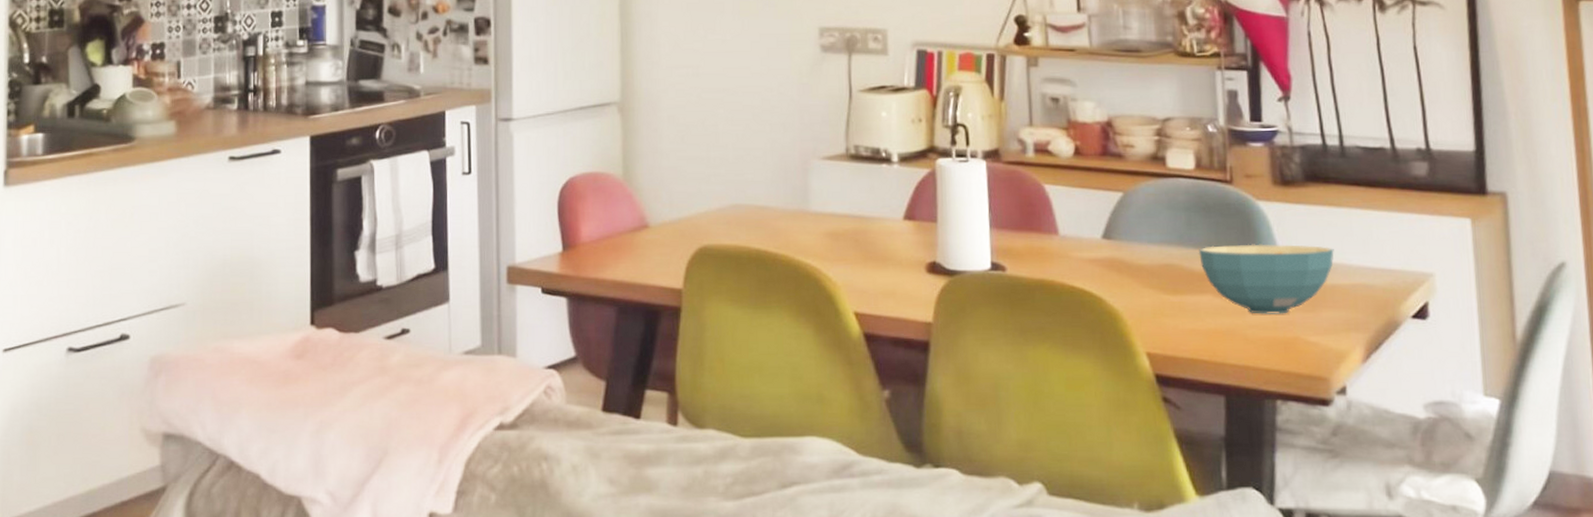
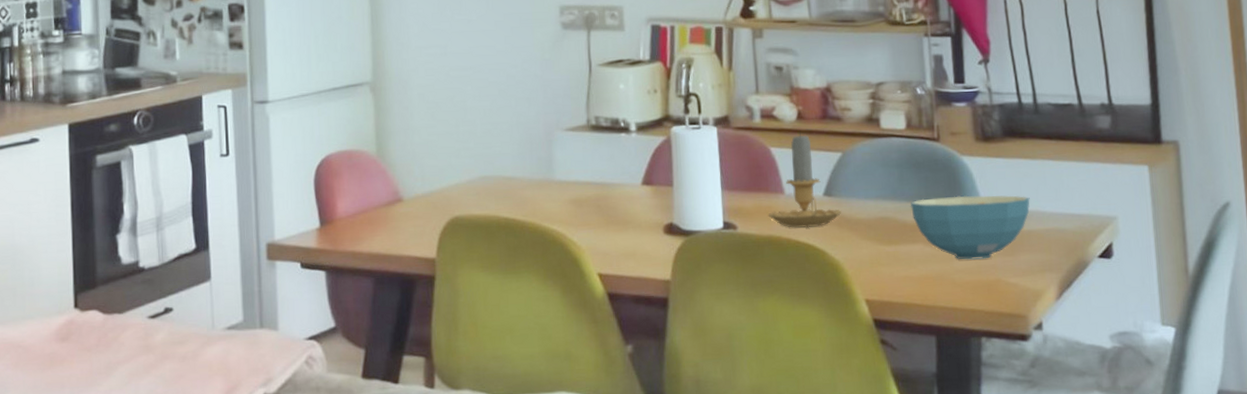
candle: none [1040,167,1122,273] -> present [768,130,842,228]

